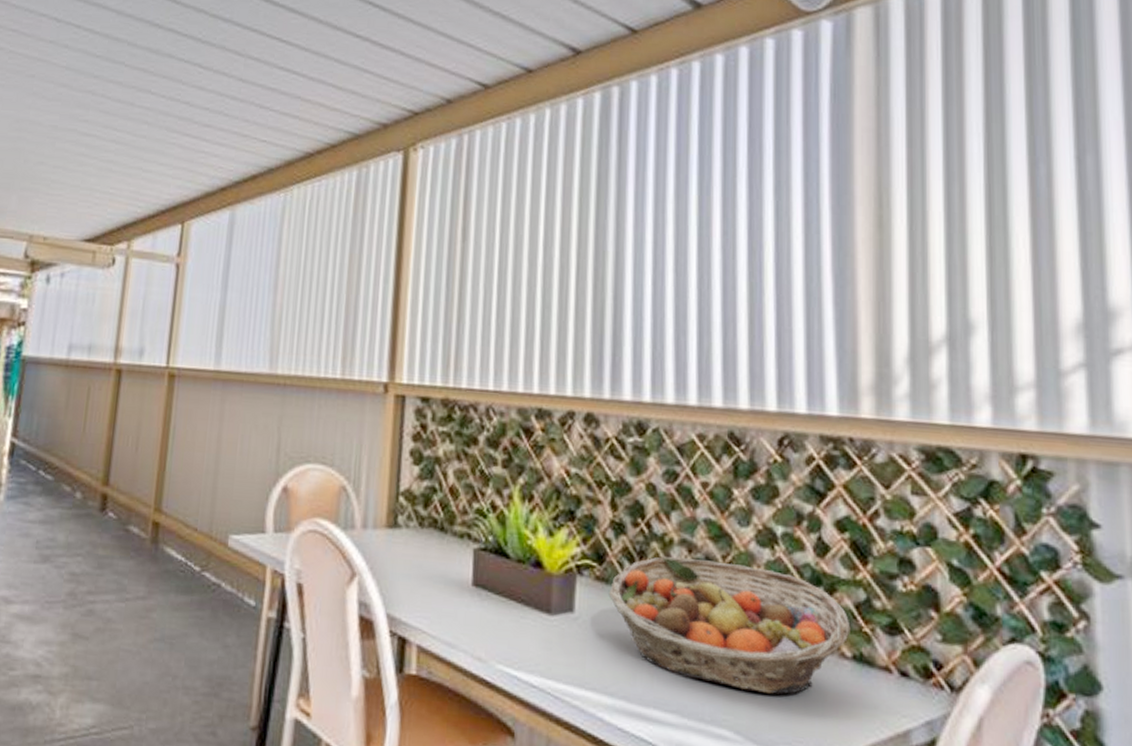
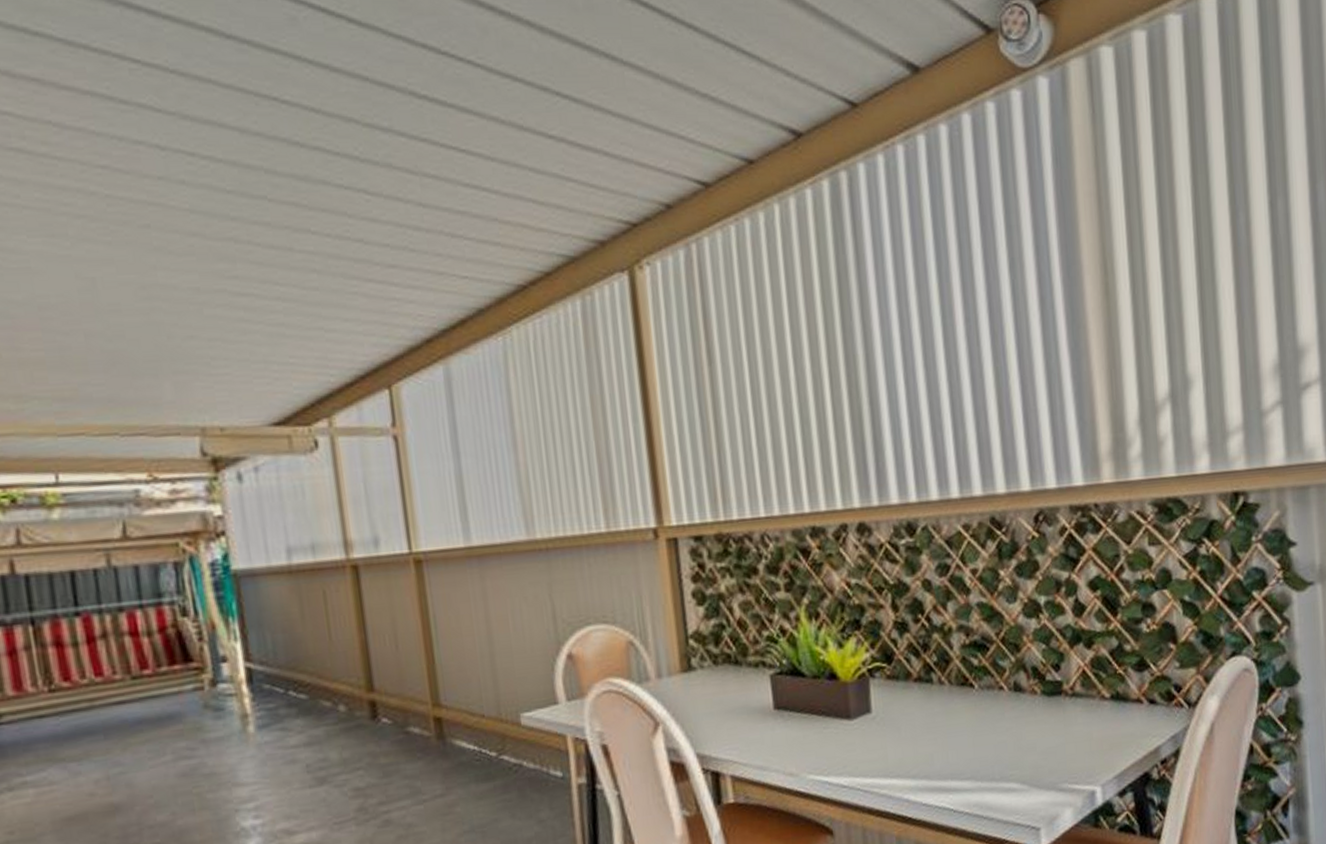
fruit basket: present [608,556,851,695] -> none [900,637,1108,746]

